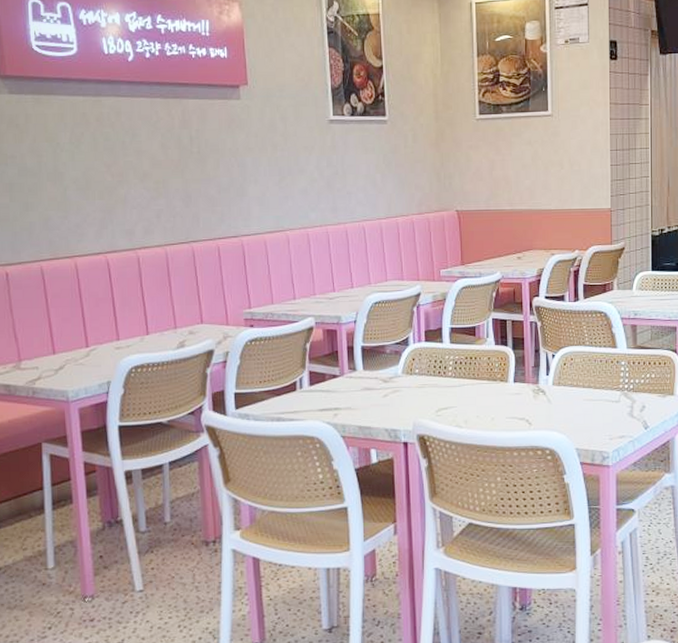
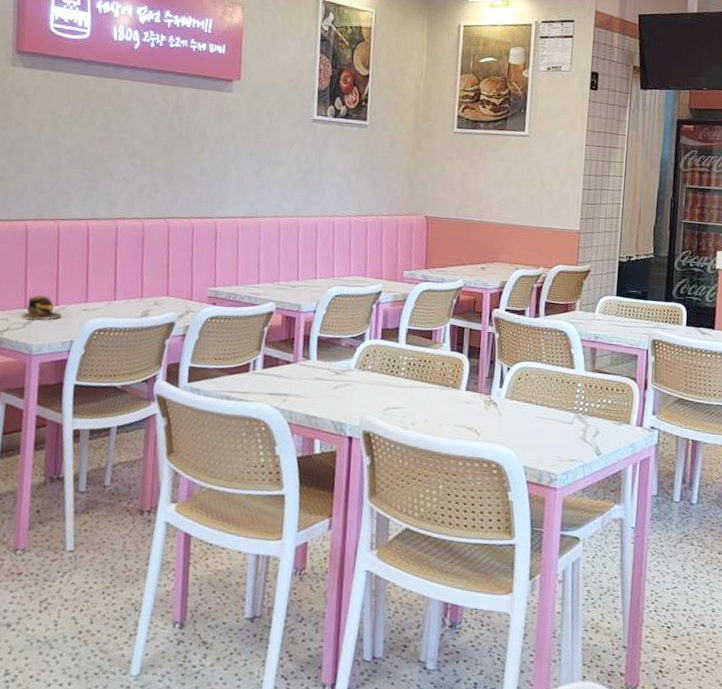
burger: none [50,338,94,367] -> present [20,295,62,321]

